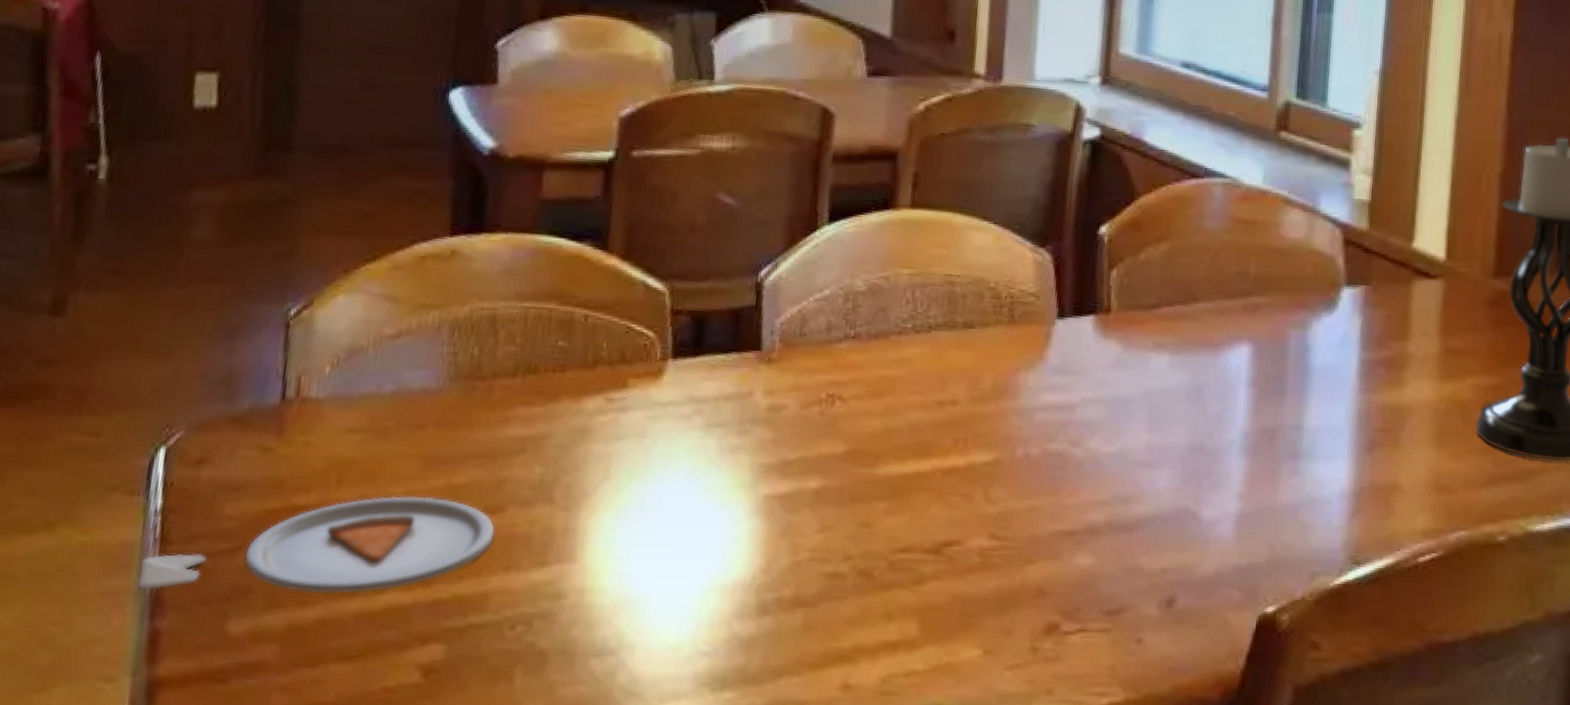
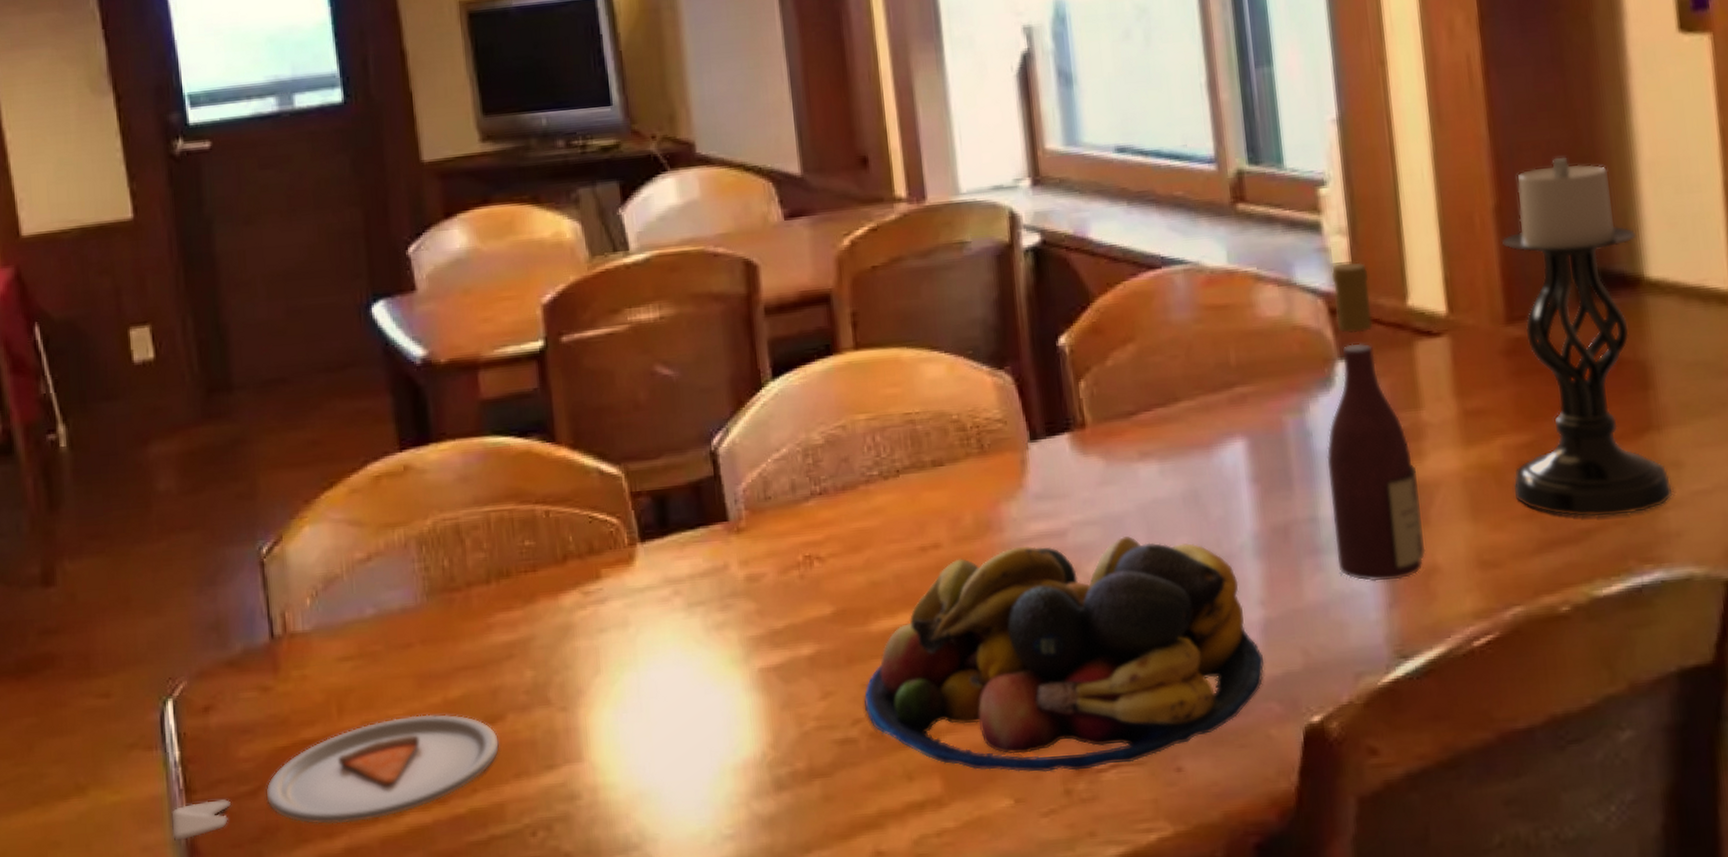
fruit bowl: none [859,413,1233,630] -> present [864,536,1265,773]
wine bottle: none [1312,200,1396,493] -> present [1326,262,1426,582]

